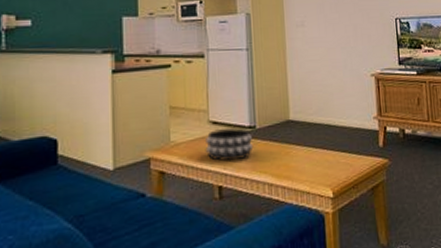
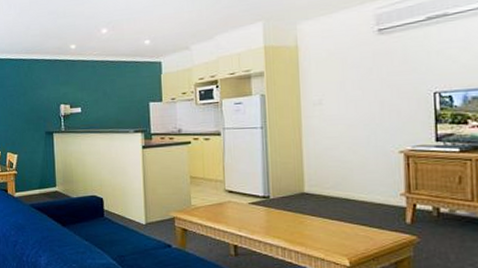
decorative bowl: present [205,128,254,161] -> none [221,196,268,225]

